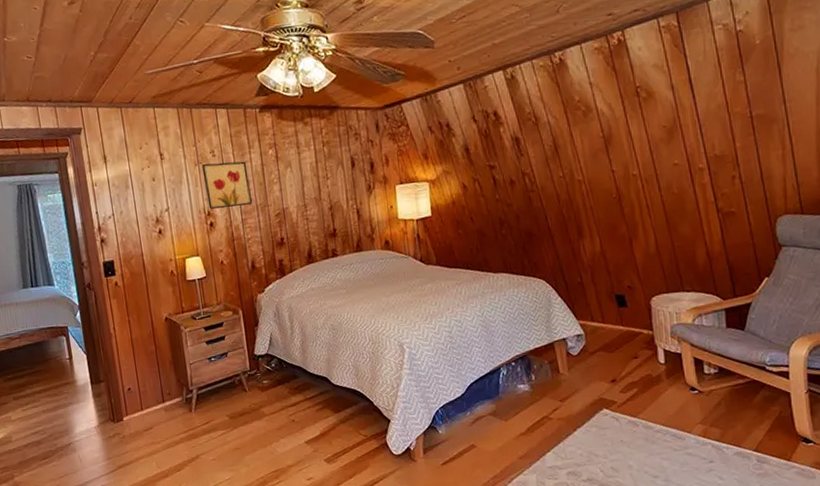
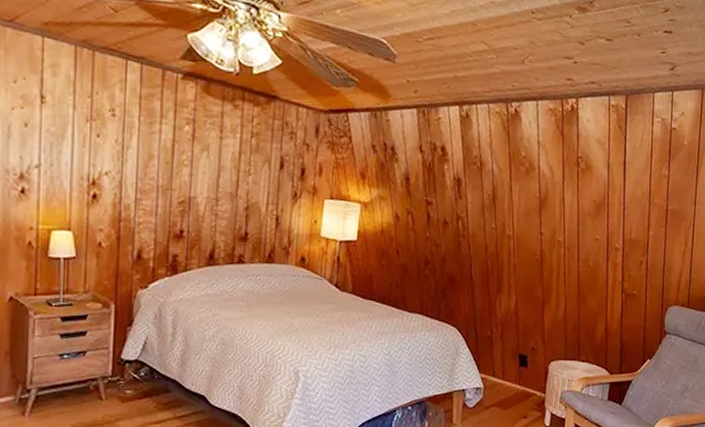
wall art: present [201,161,253,209] -> none [94,121,154,184]

